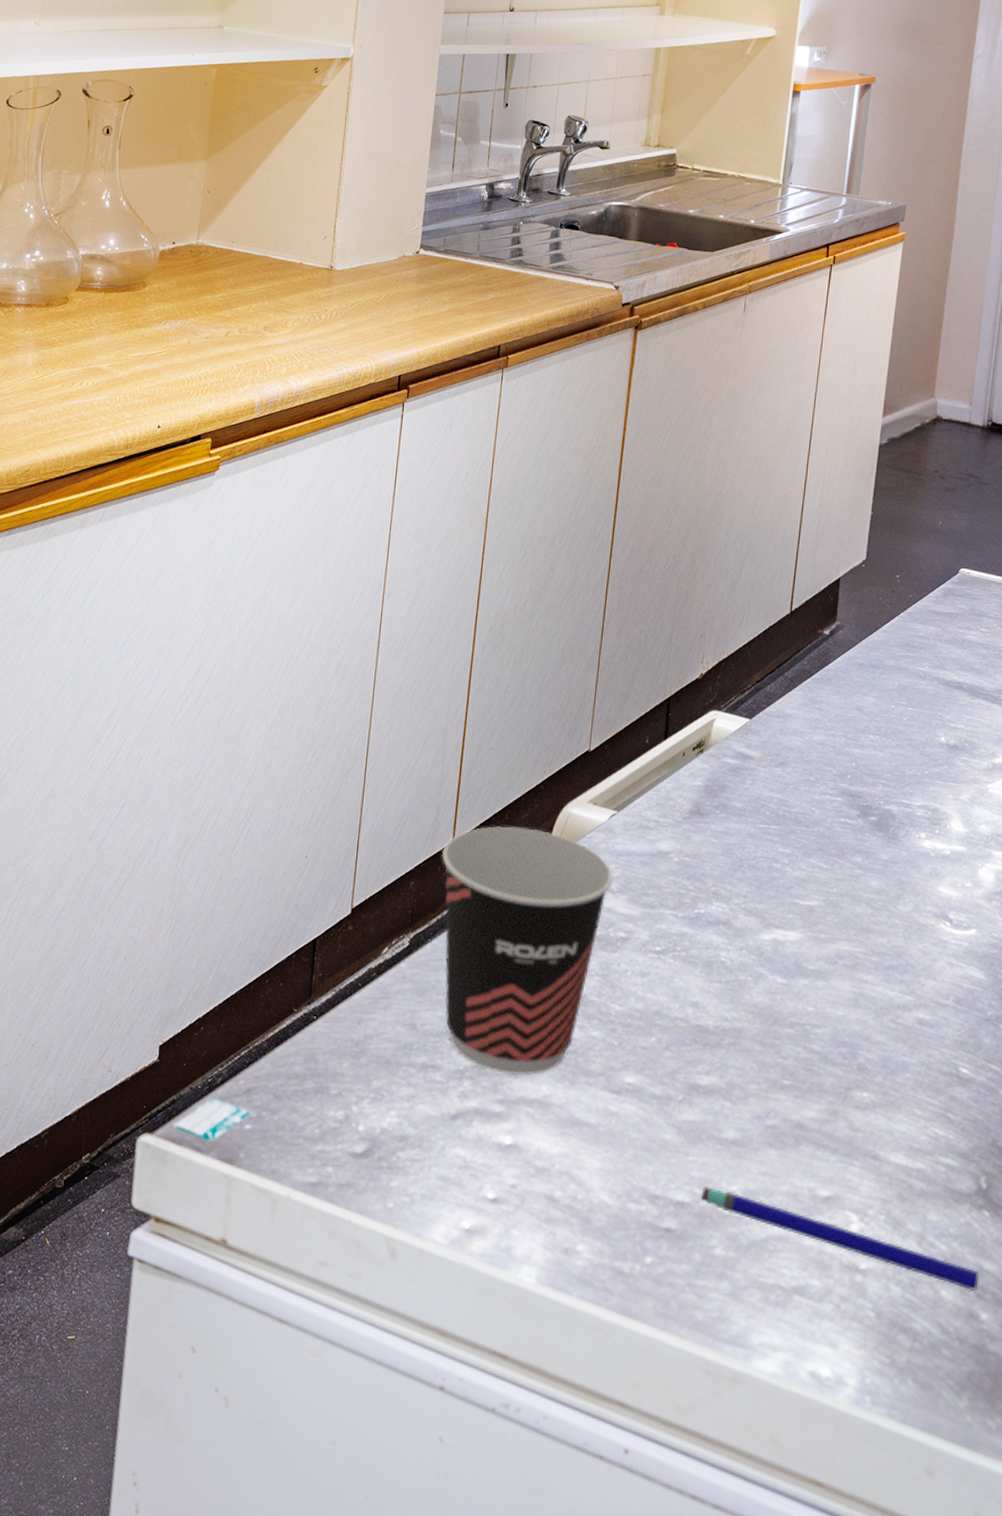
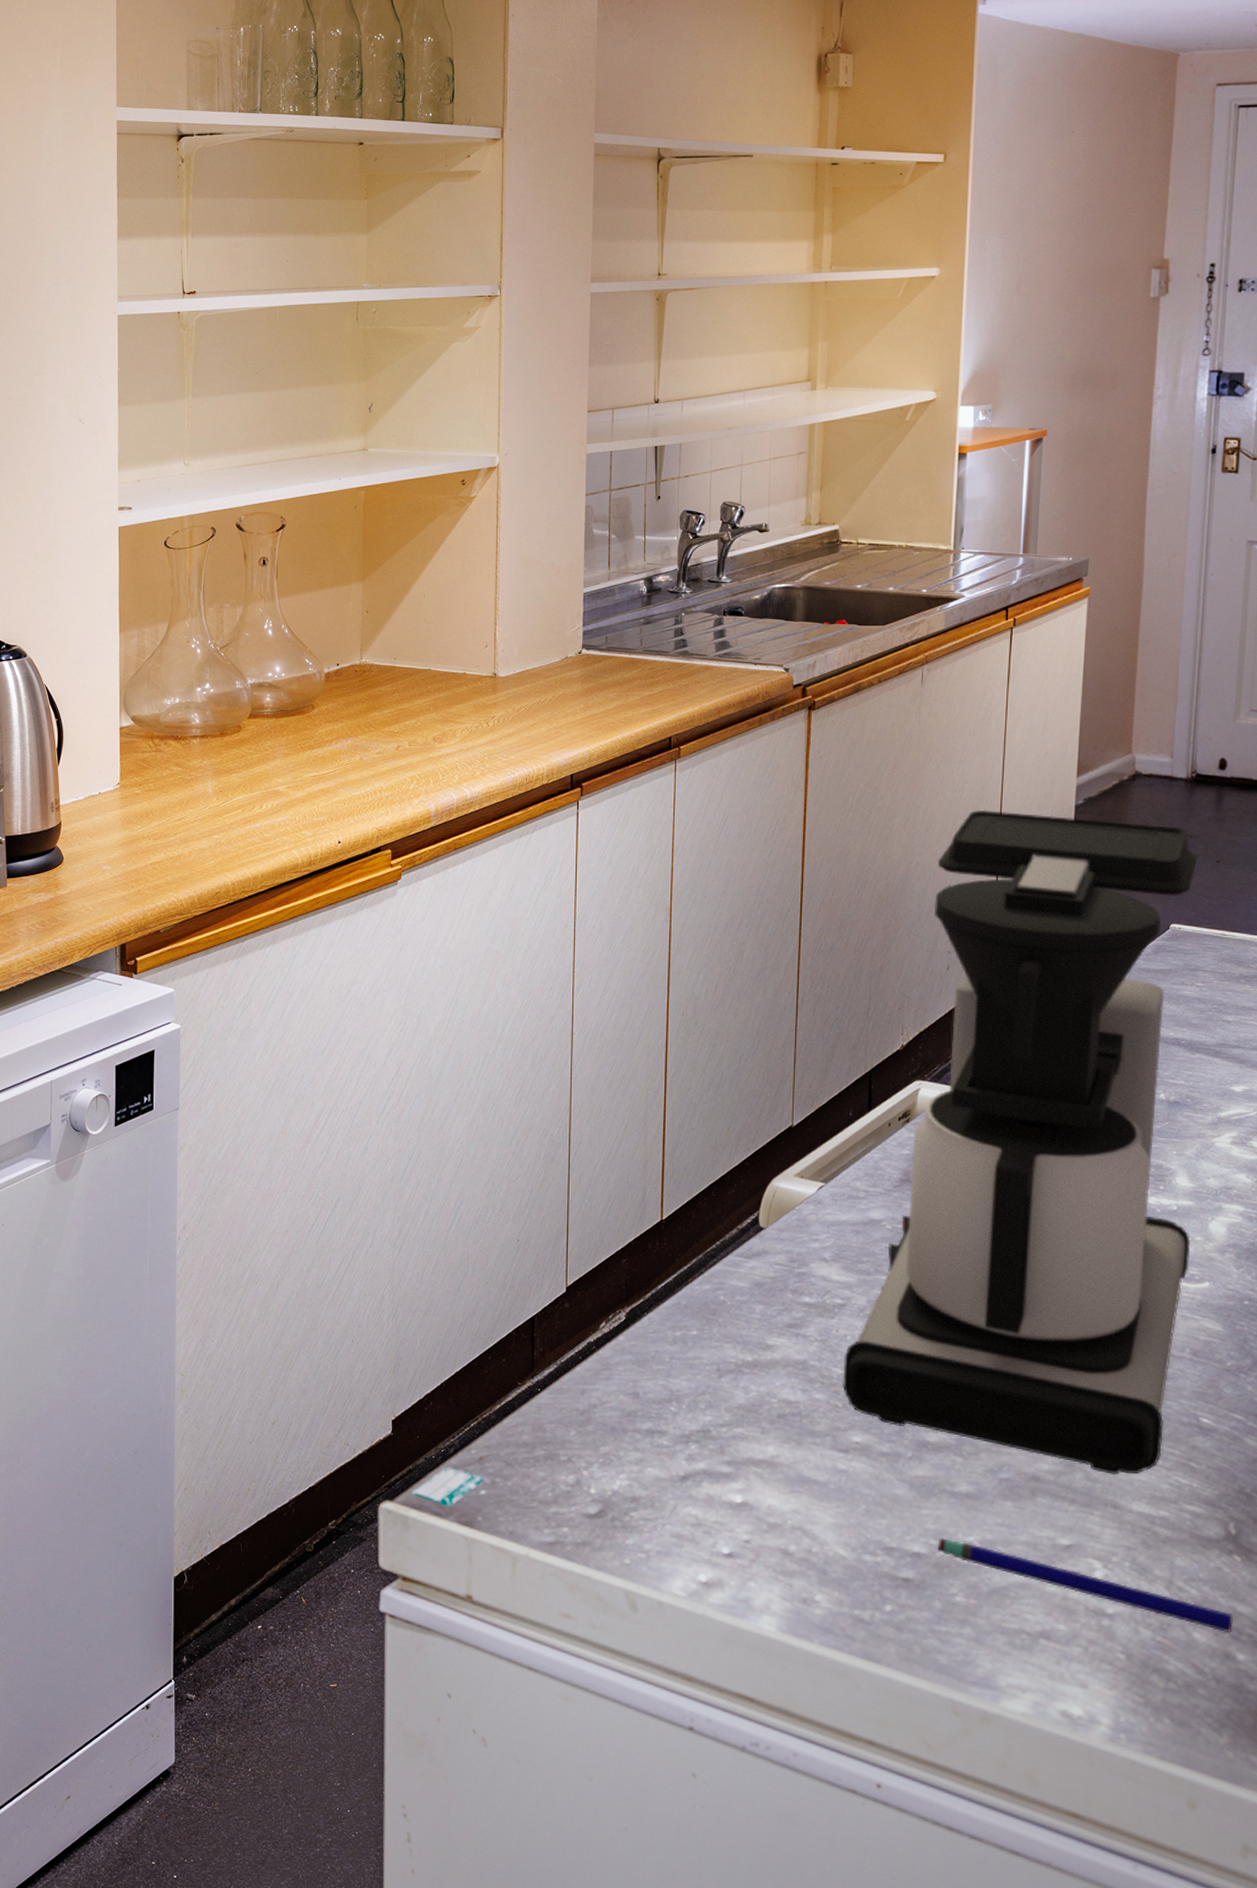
cup: present [442,826,613,1076] -> none [652,1203,826,1438]
coffee maker: none [620,441,989,1124] -> present [843,809,1198,1475]

